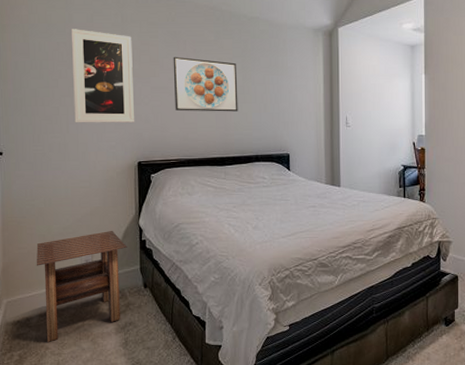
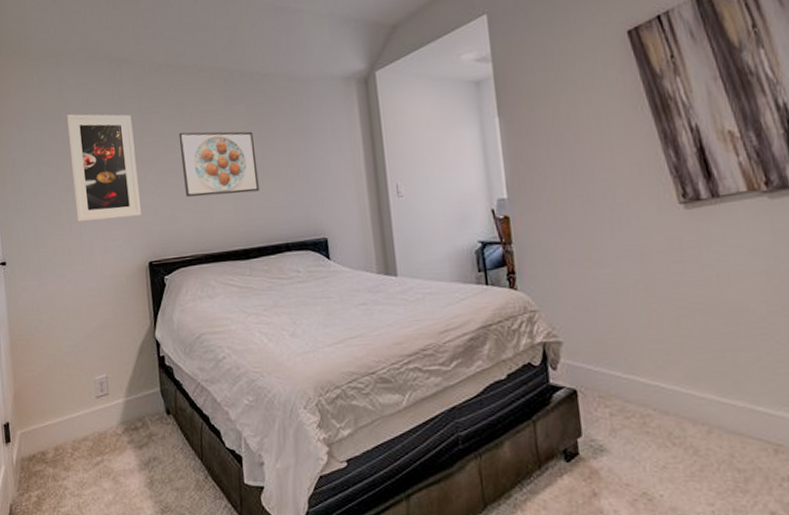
side table: present [36,231,127,342] -> none [47,346,145,481]

